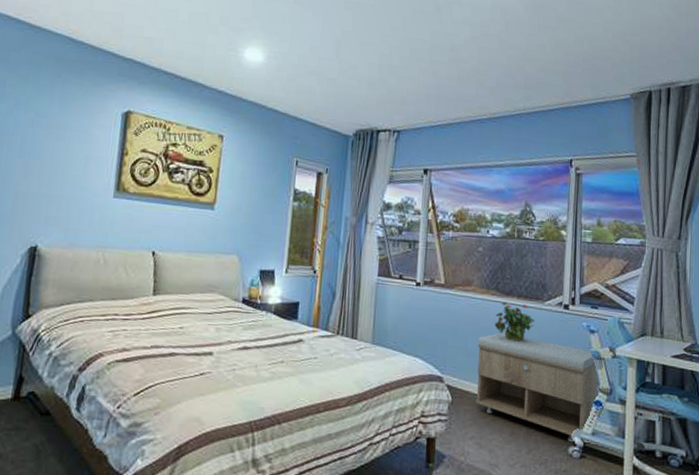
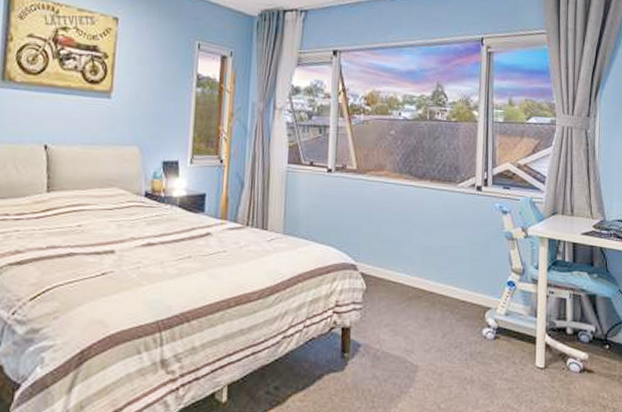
storage bench: present [476,332,598,443] -> none [390,217,511,324]
potted plant: present [494,302,535,342] -> none [408,185,448,226]

